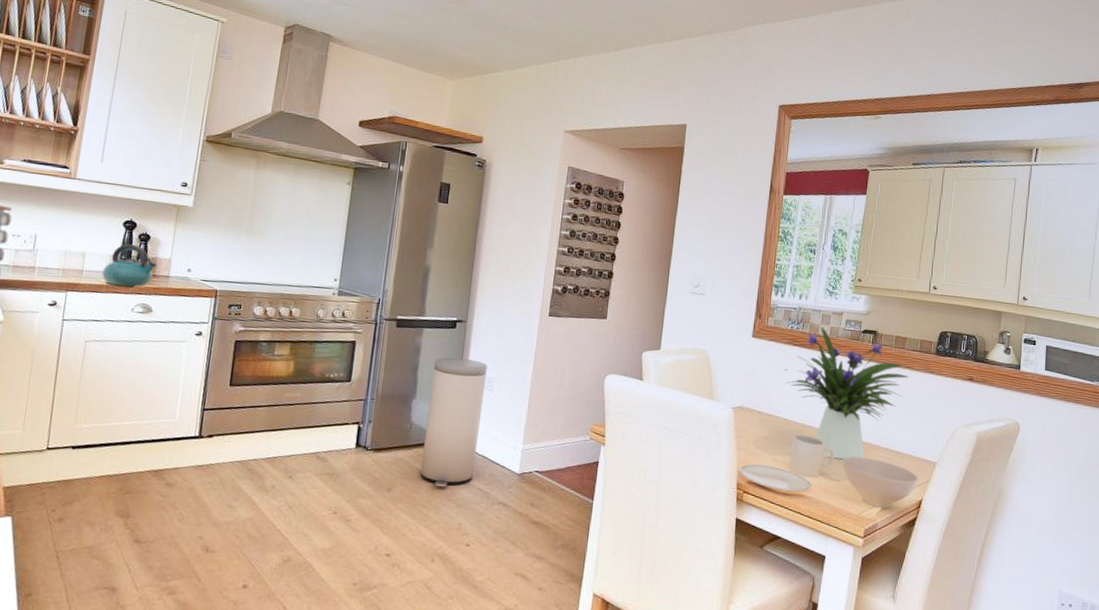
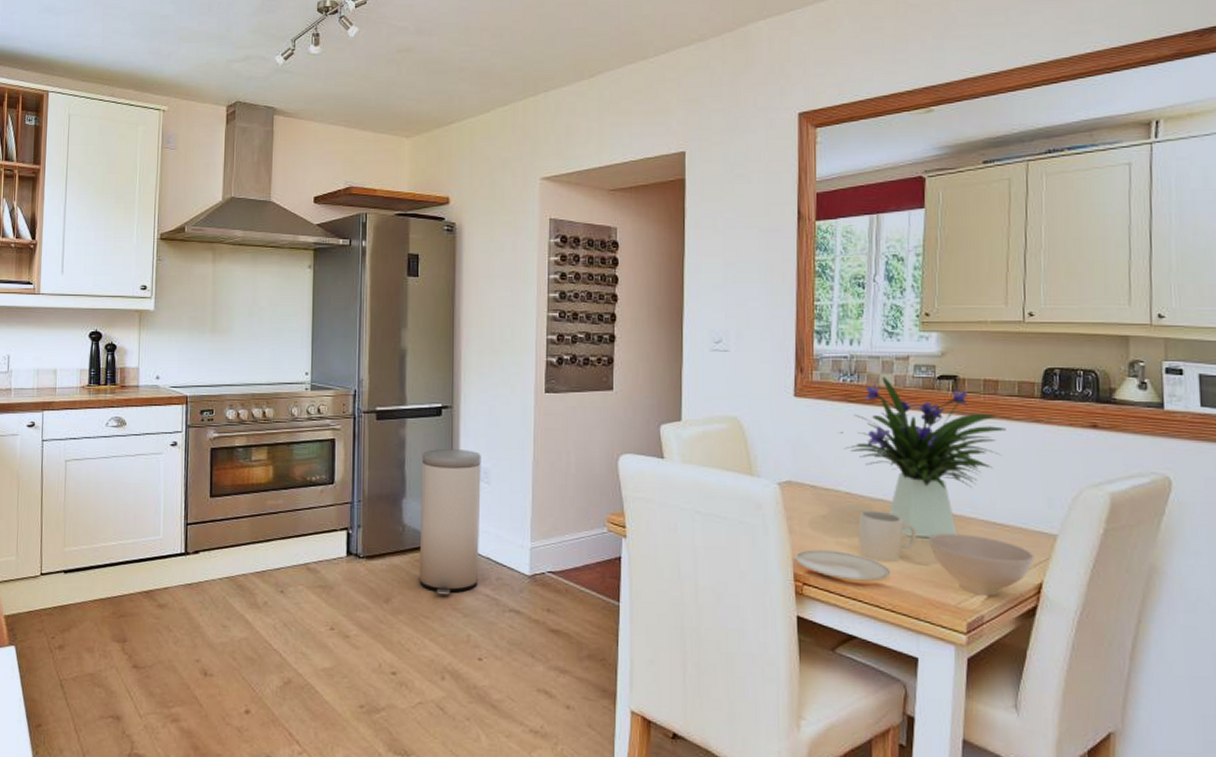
kettle: present [102,244,157,287] -> none [74,356,126,401]

